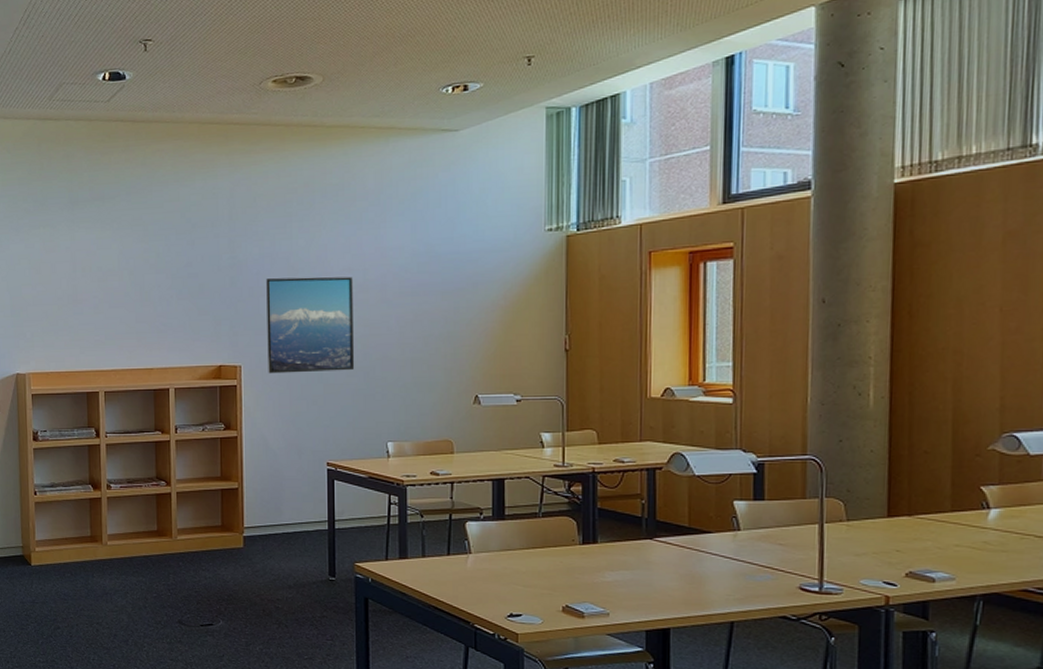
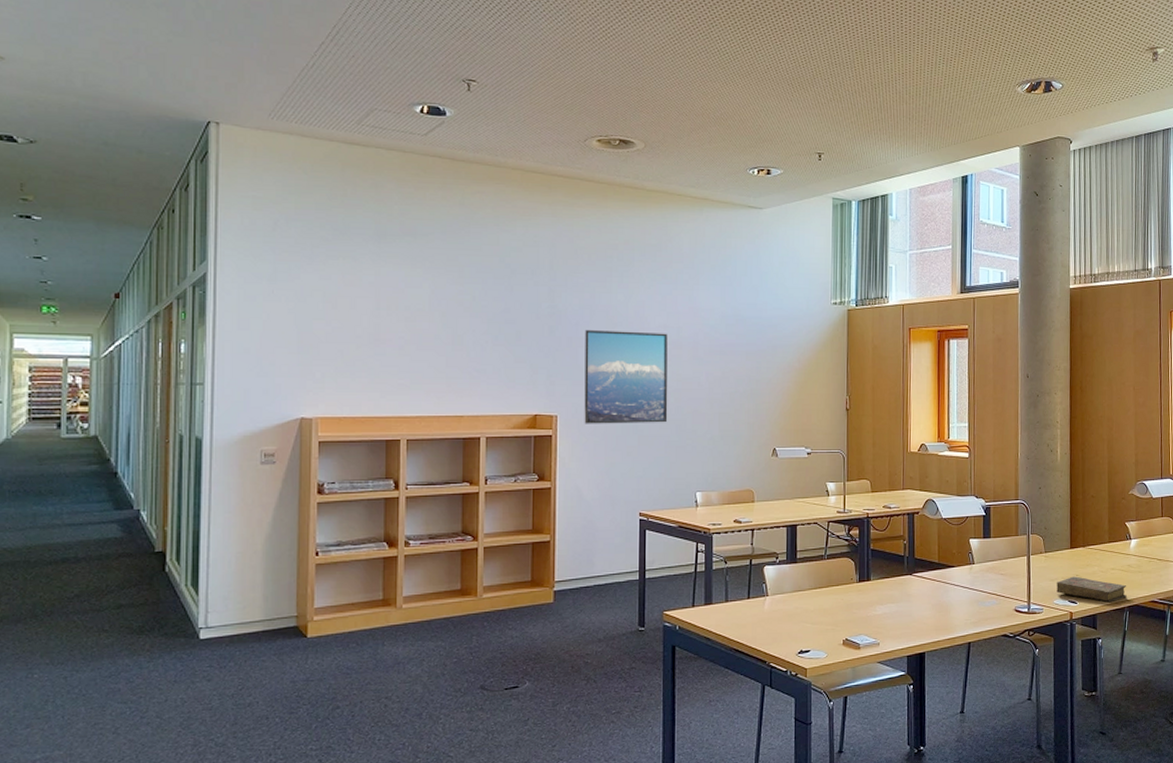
book: none [864,552,981,588] -> present [1056,576,1127,603]

